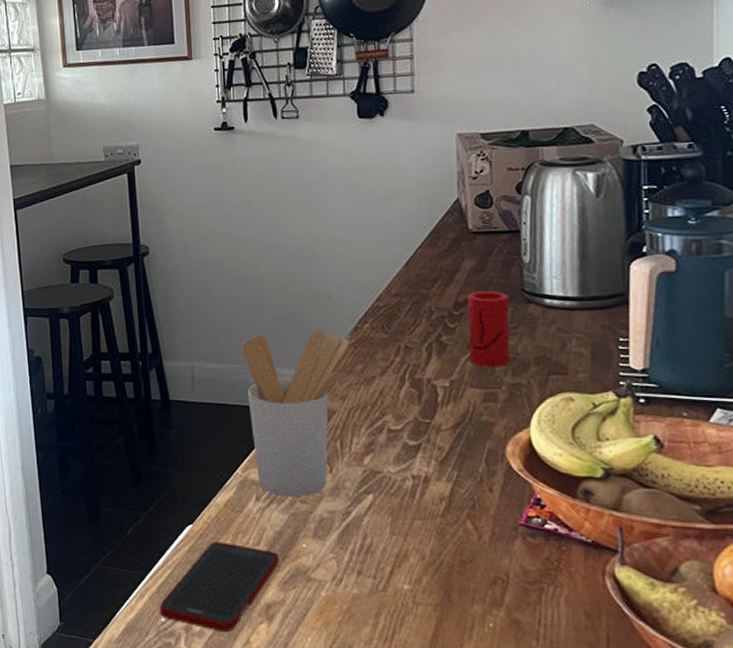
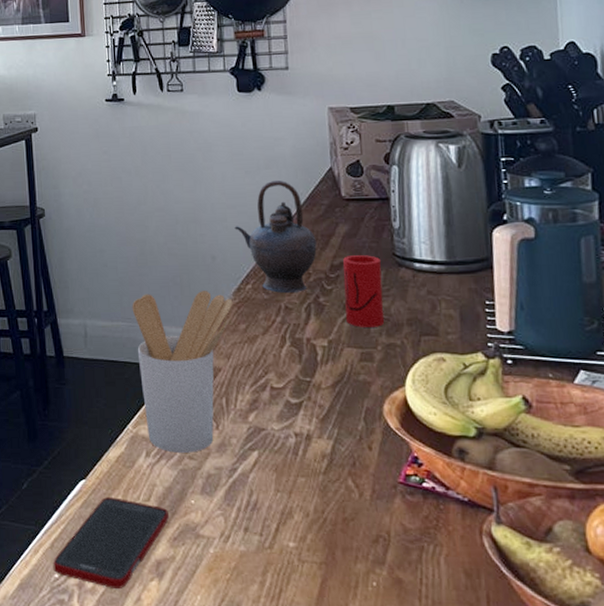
teapot: none [352,212,440,332] -> present [234,180,317,293]

